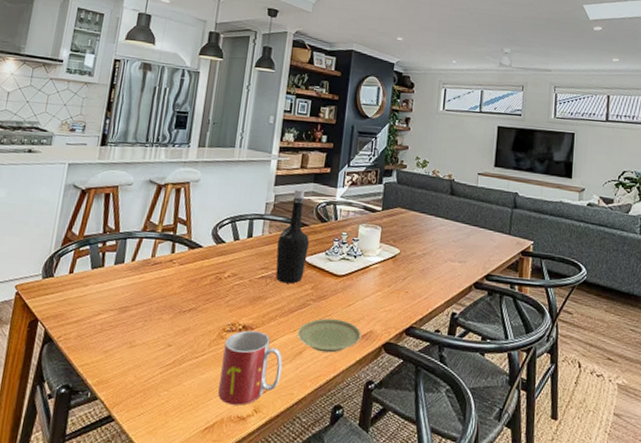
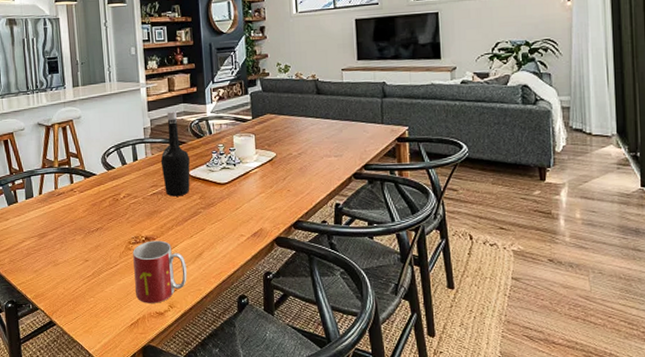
plate: present [297,318,361,353] -> none [194,222,253,252]

